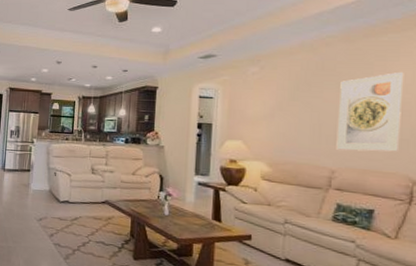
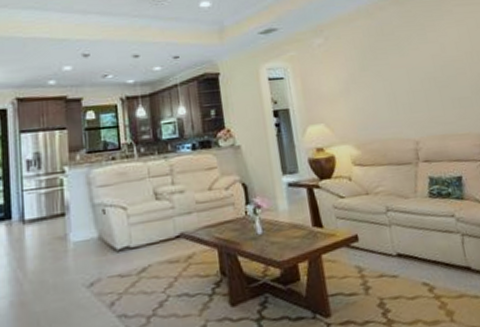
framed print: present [336,71,404,152] -> none [401,30,466,118]

